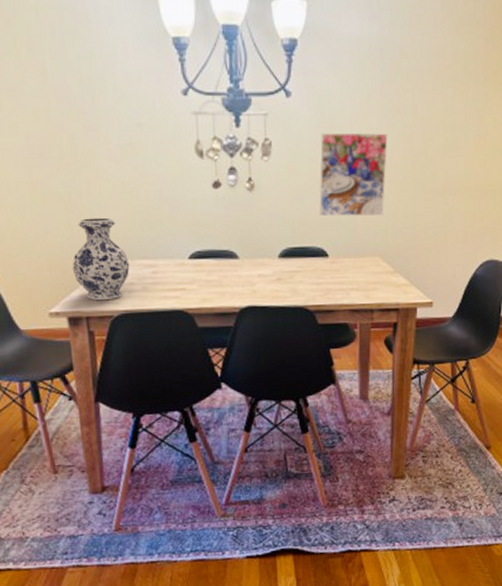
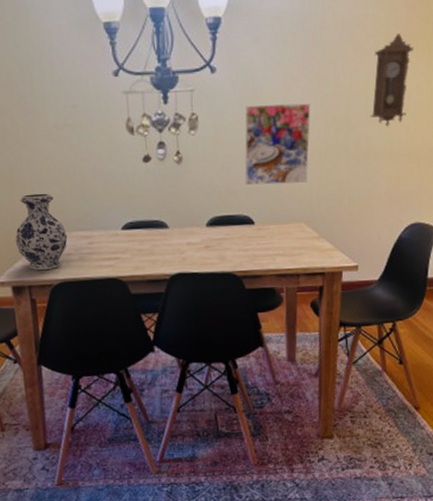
pendulum clock: none [447,66,493,161] -> present [370,33,415,127]

